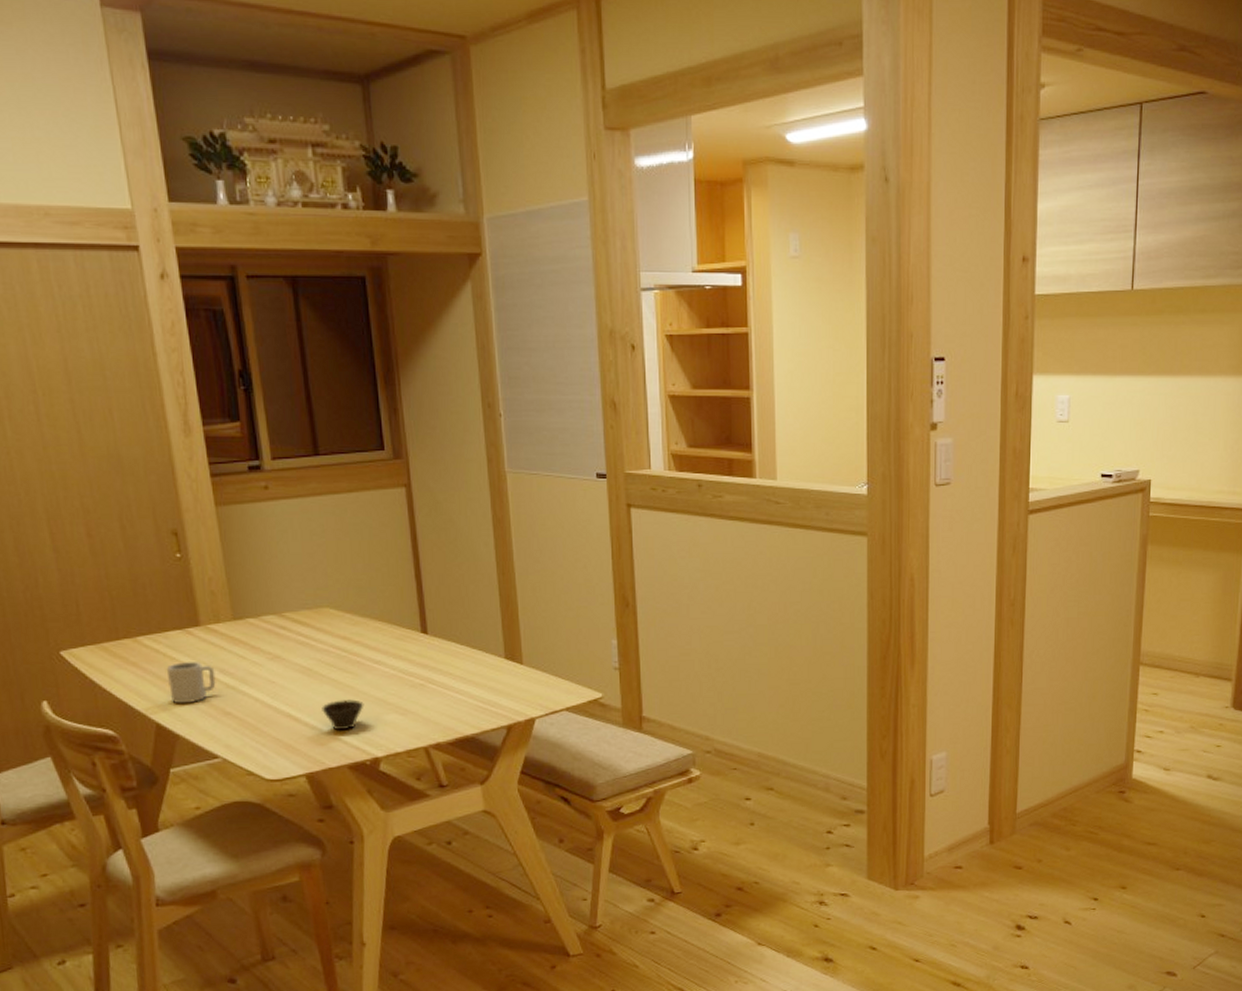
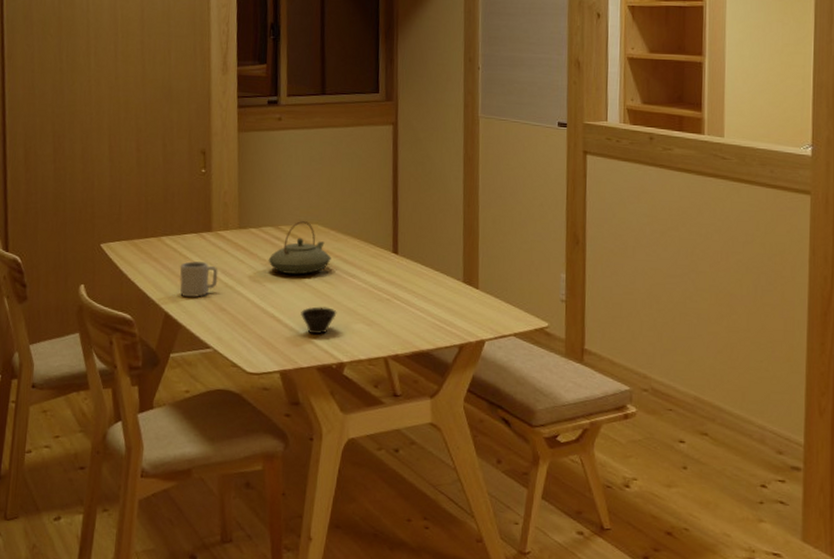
teapot: none [274,605,350,667] -> present [268,221,331,275]

